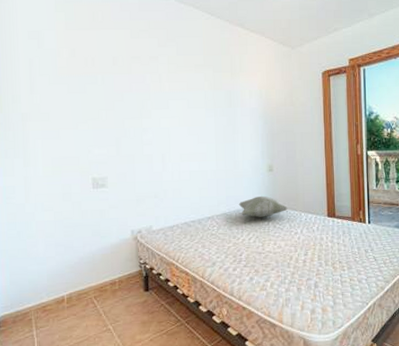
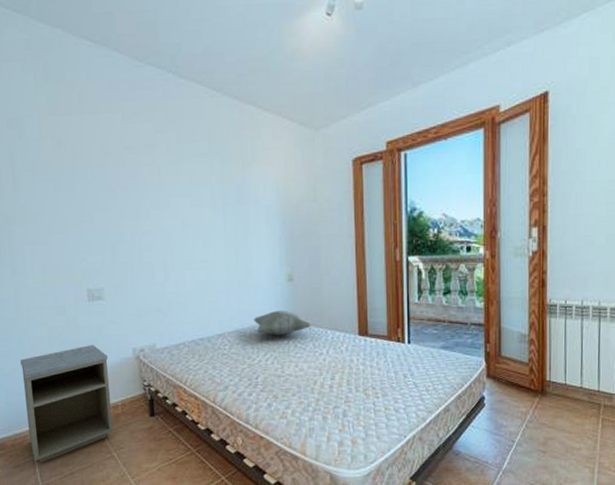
nightstand: none [27,227,110,337] -> present [20,345,114,463]

